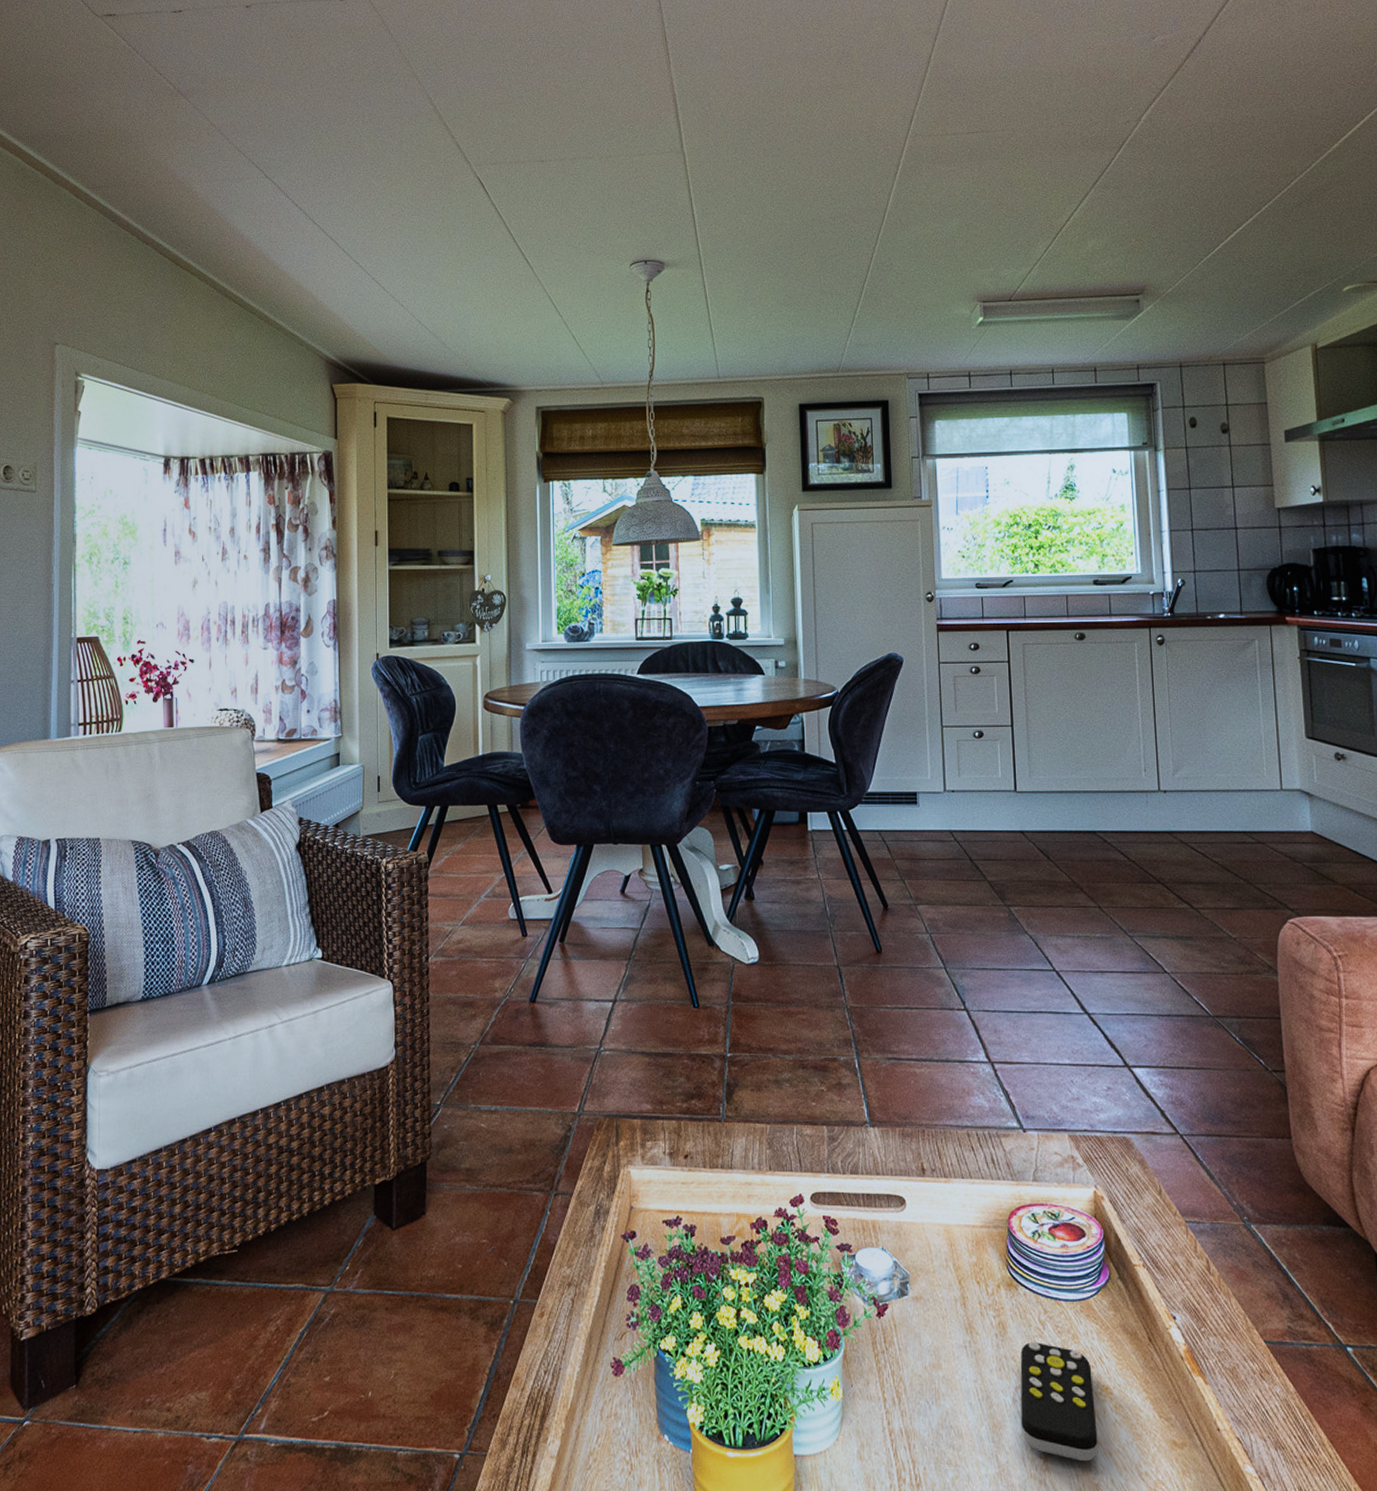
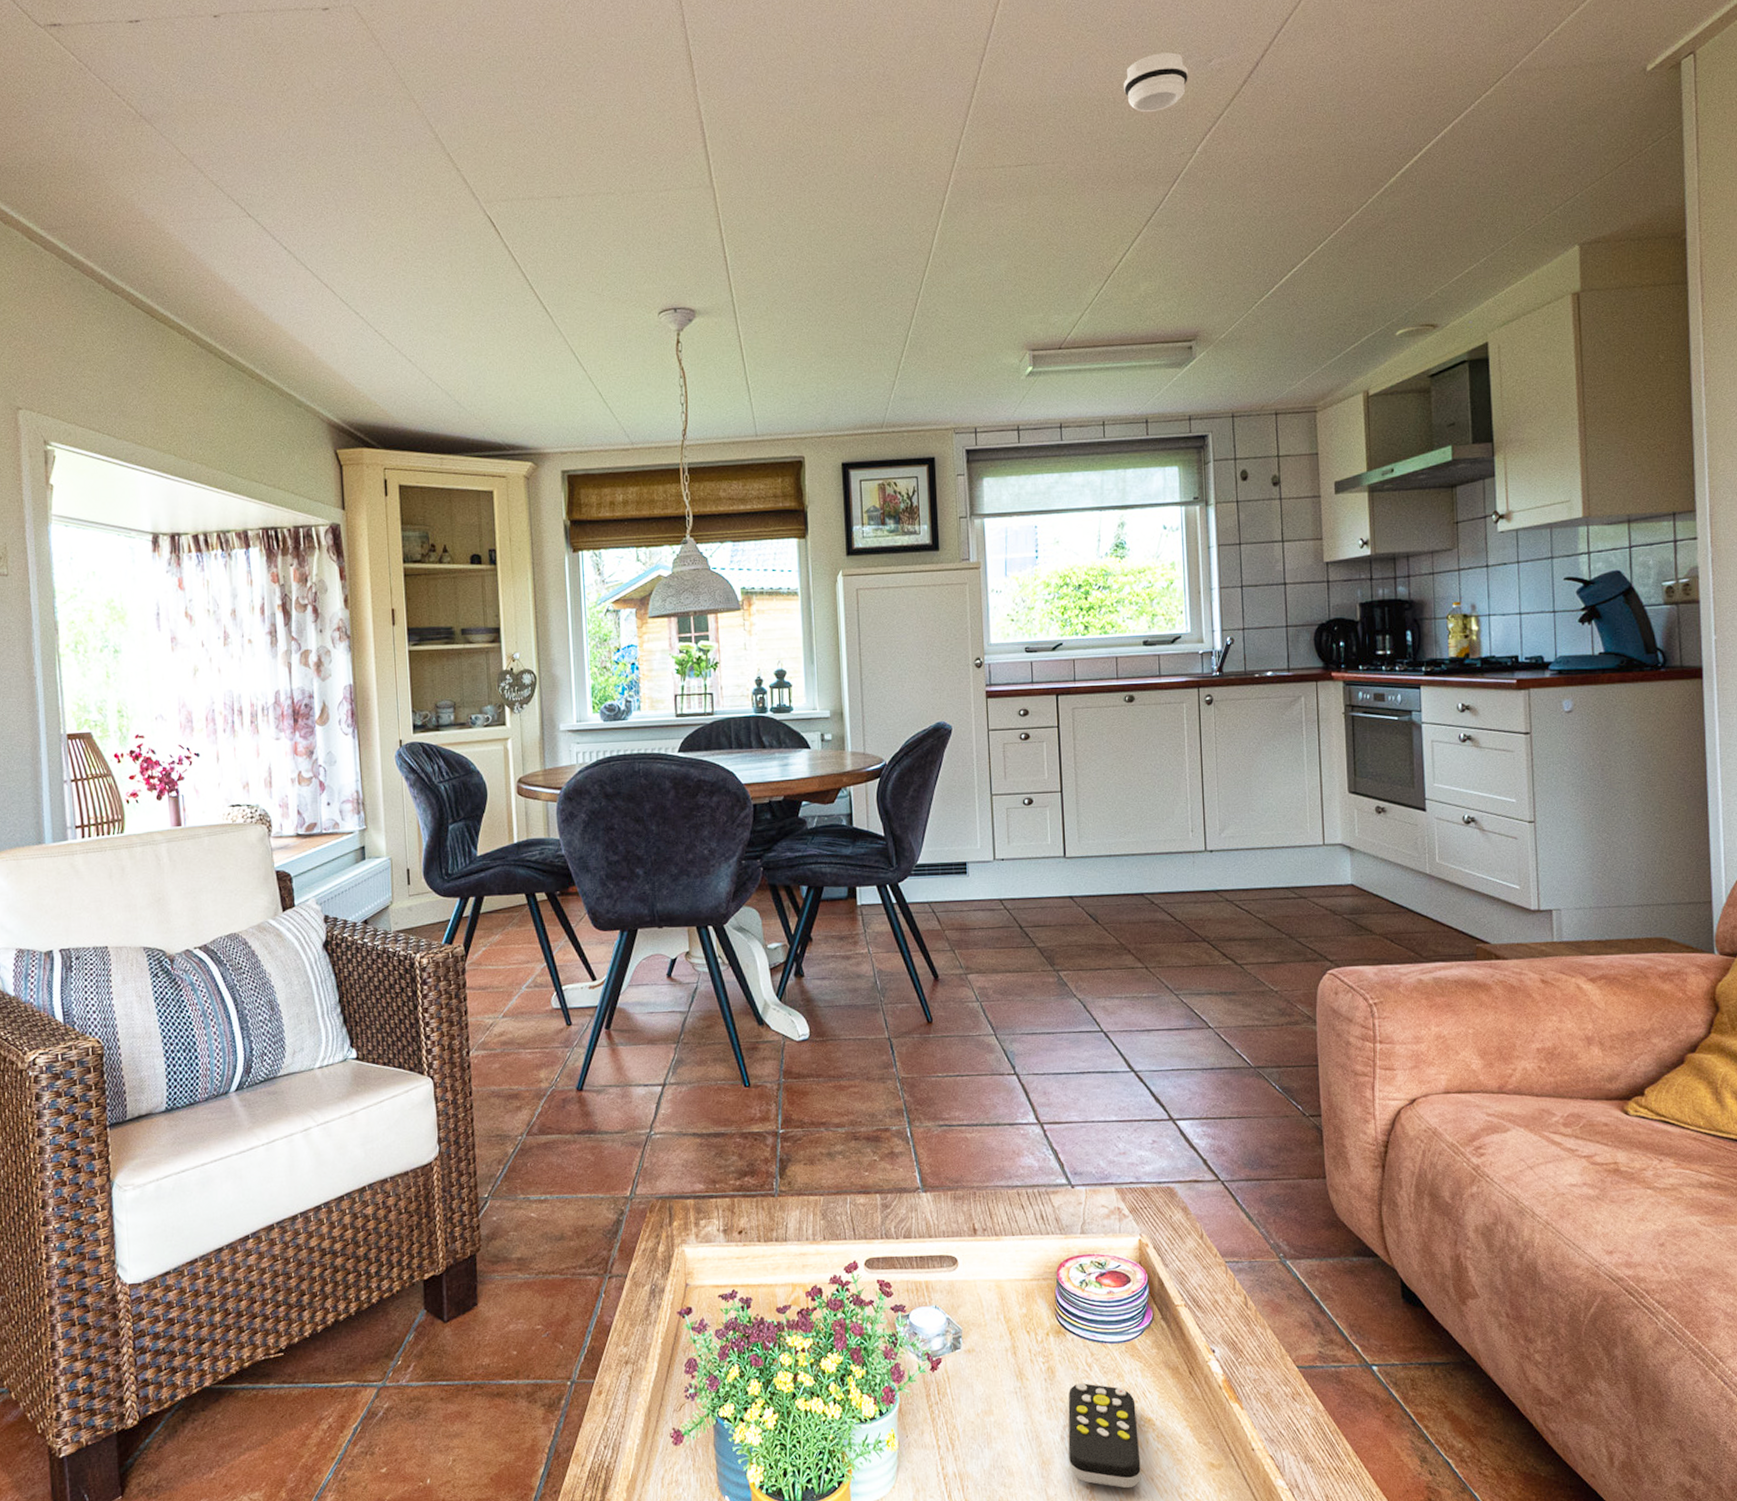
smoke detector: none [1070,30,1134,85] -> present [1124,52,1189,113]

